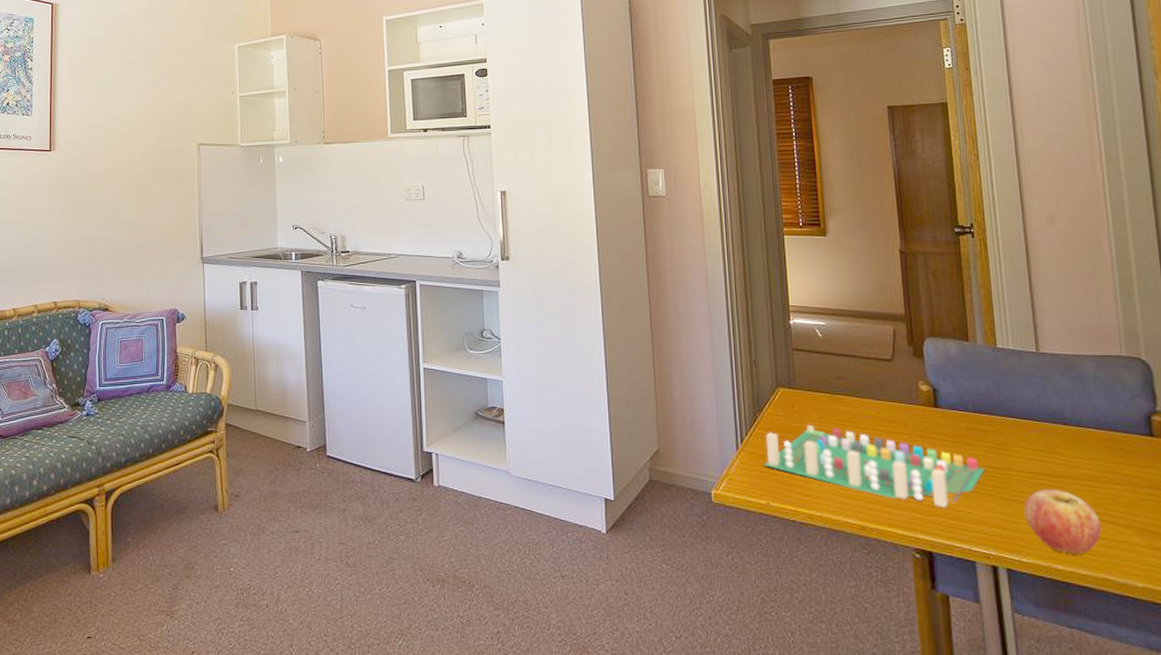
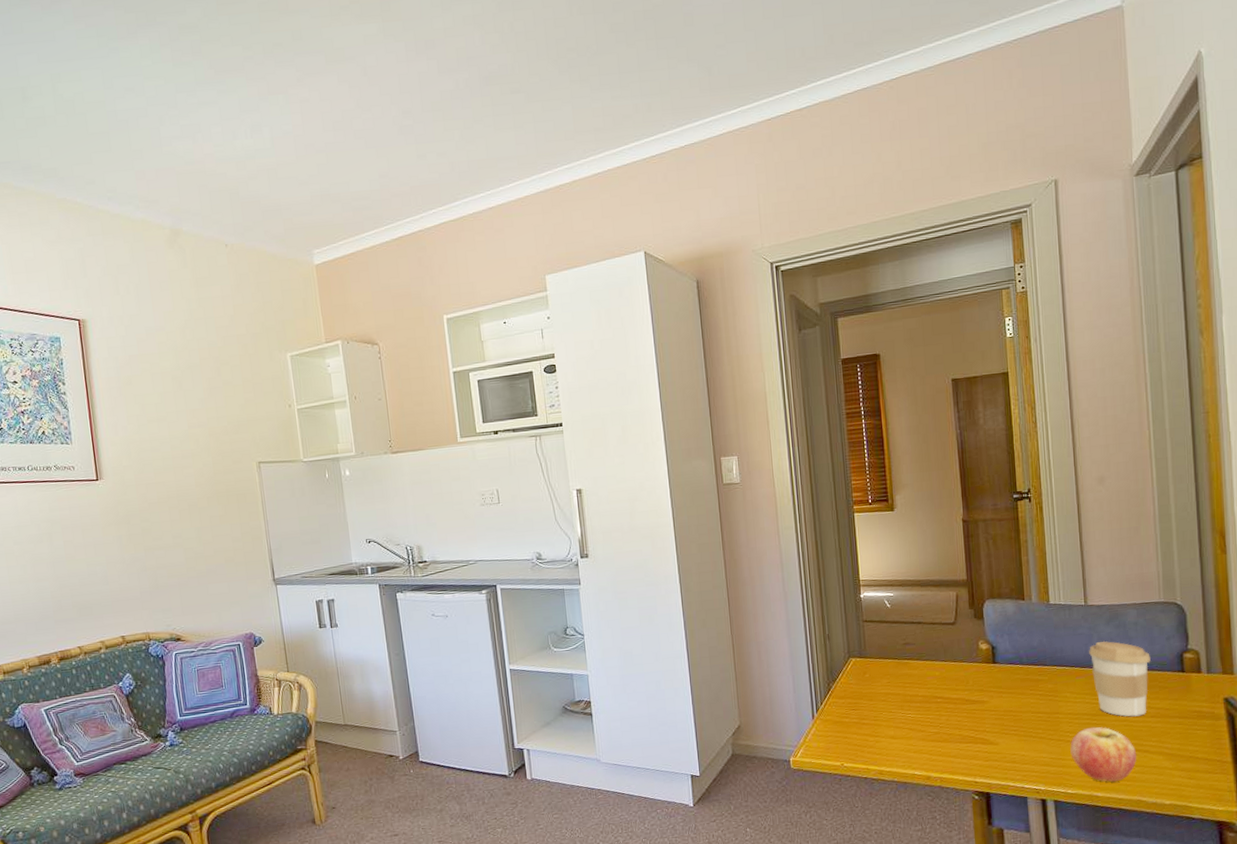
board game: present [763,424,986,508] -> none [837,689,1037,753]
coffee cup: none [1042,393,1114,482] -> present [1089,641,1151,717]

